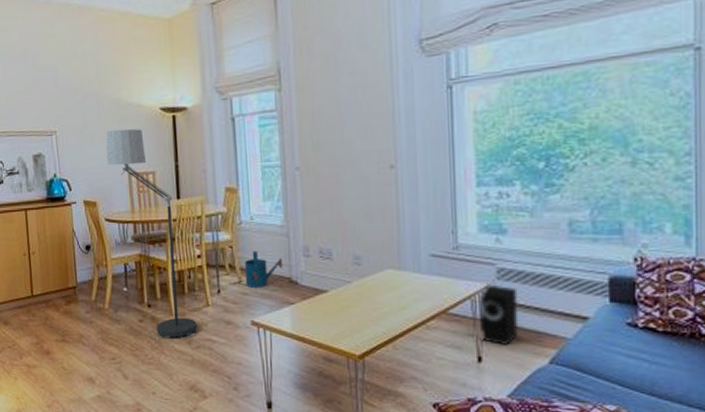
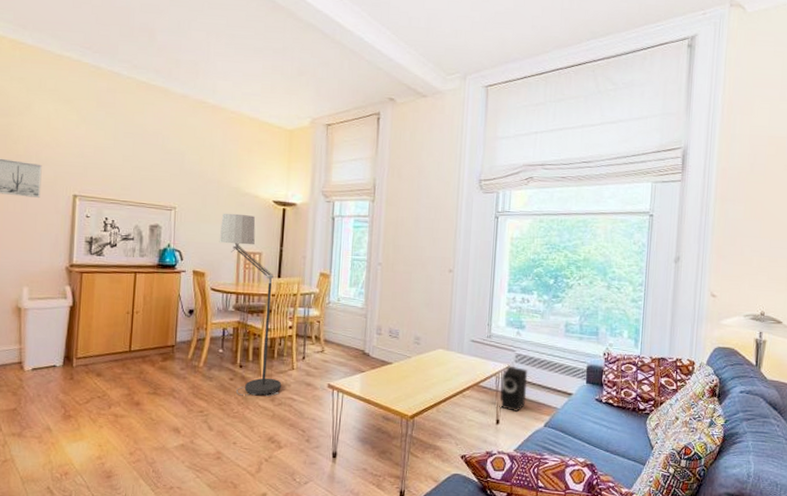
watering can: present [244,250,283,288] -> none [327,326,360,357]

